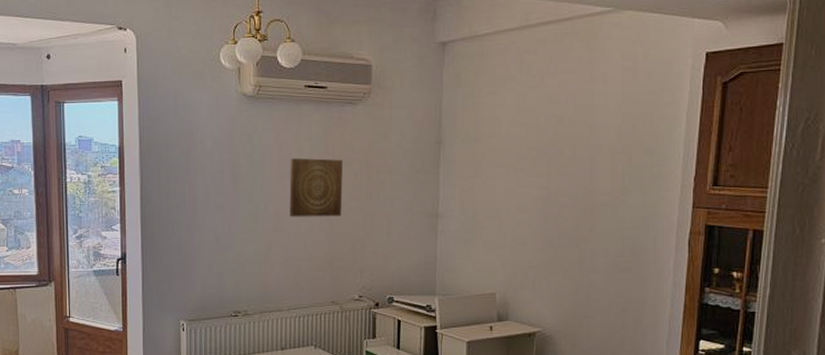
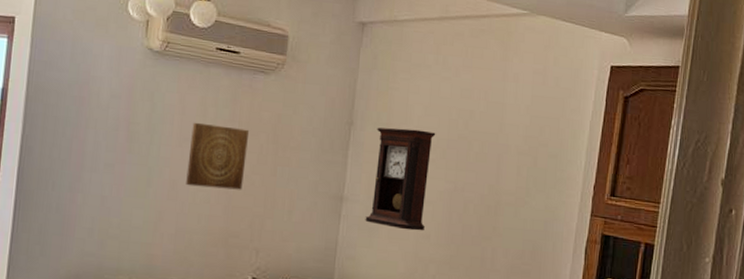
pendulum clock: none [461,141,525,239] -> present [365,127,436,231]

